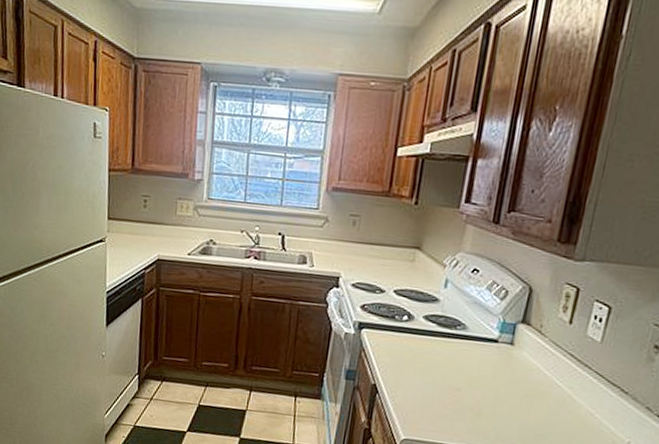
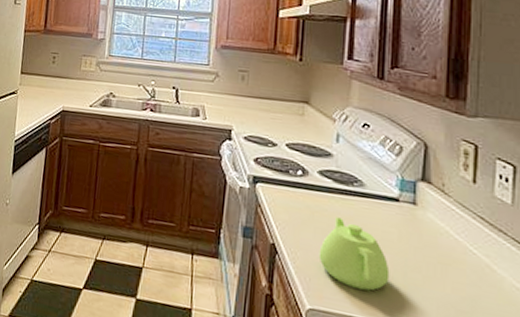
teapot: none [416,358,481,422] -> present [318,217,390,291]

